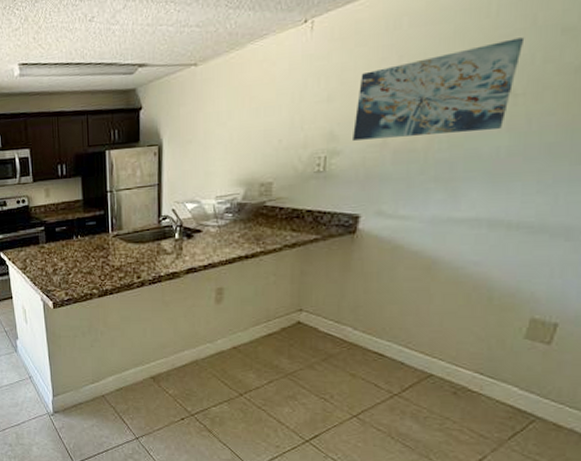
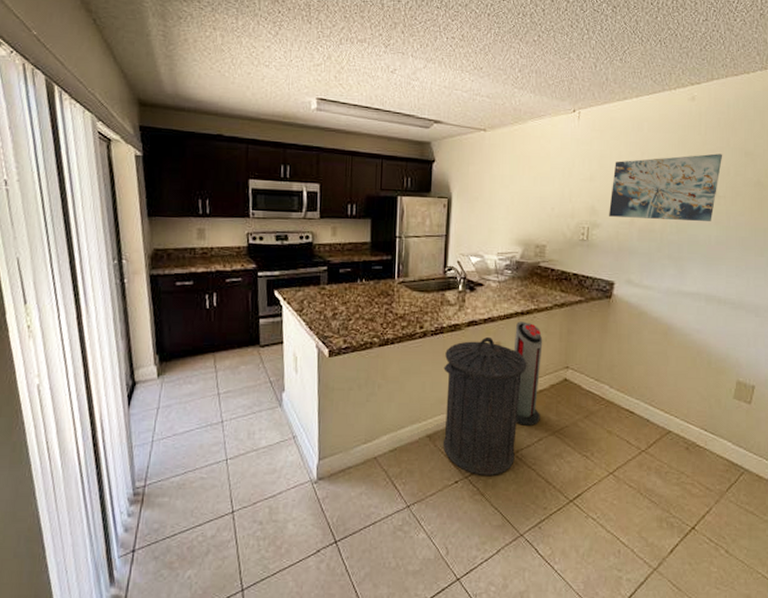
trash can: none [164,284,254,414] -> present [443,337,527,475]
air purifier: none [237,265,271,368] -> present [513,321,543,426]

